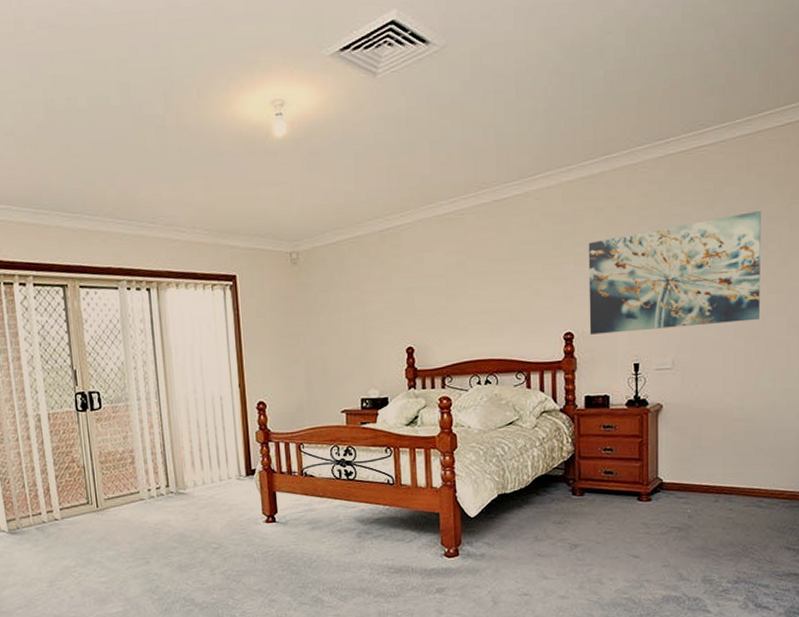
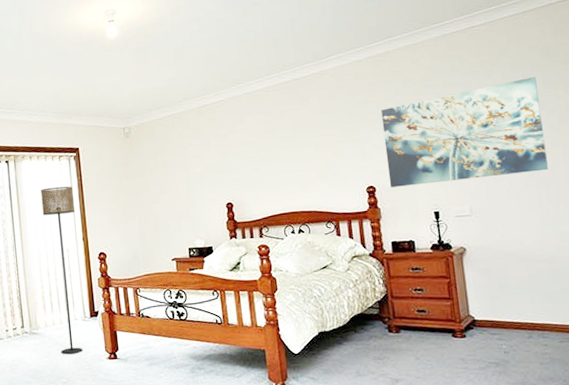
floor lamp: none [189,321,237,518] -> present [41,186,83,355]

